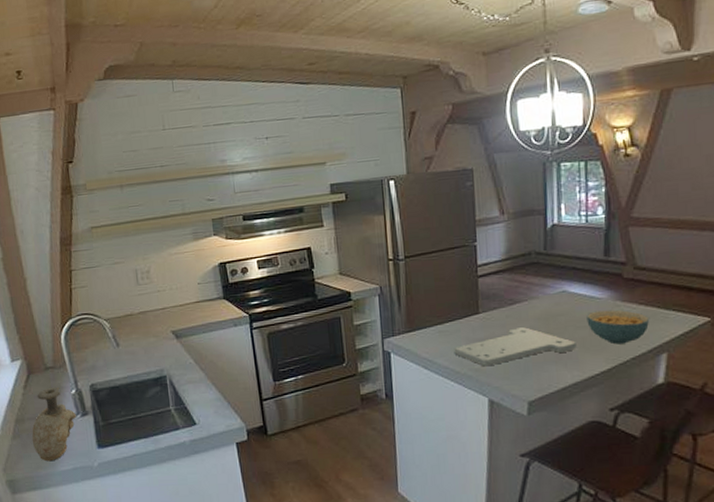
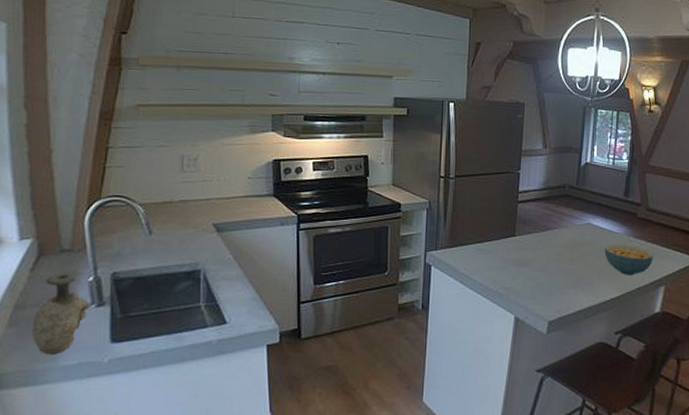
cutting board: present [454,327,577,367] -> none [489,252,594,286]

